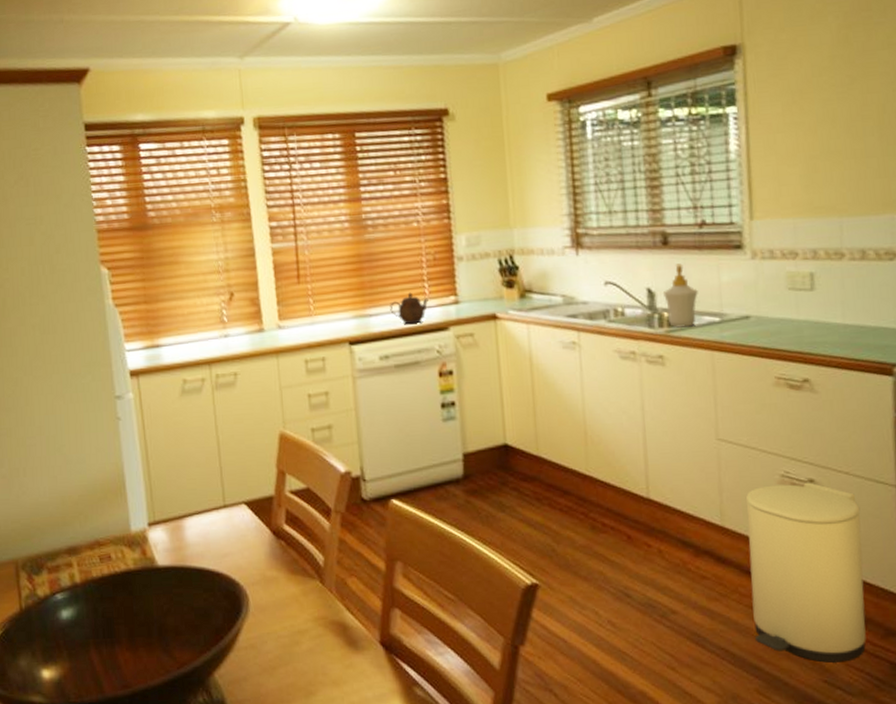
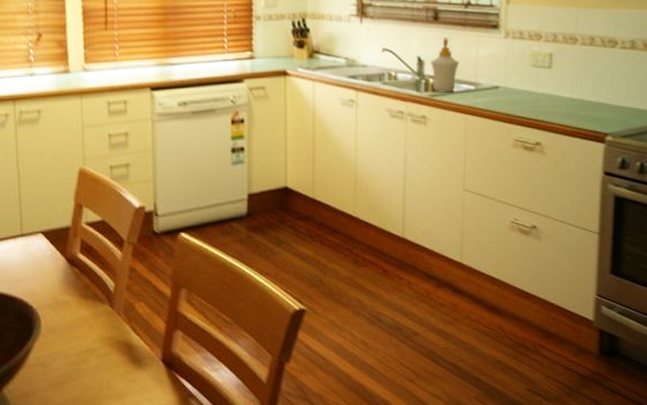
teapot: present [390,292,428,324] -> none [191,45,227,74]
pedal bin: present [746,482,866,663] -> none [479,228,569,375]

